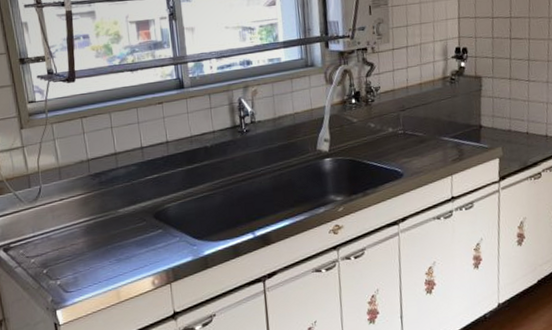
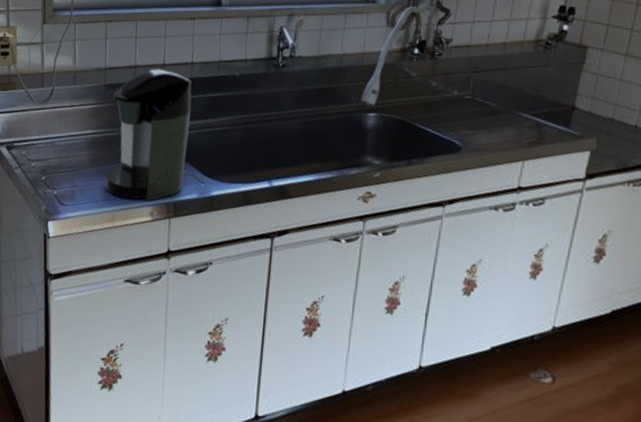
coffee maker: none [98,151,177,275] -> present [105,69,192,201]

